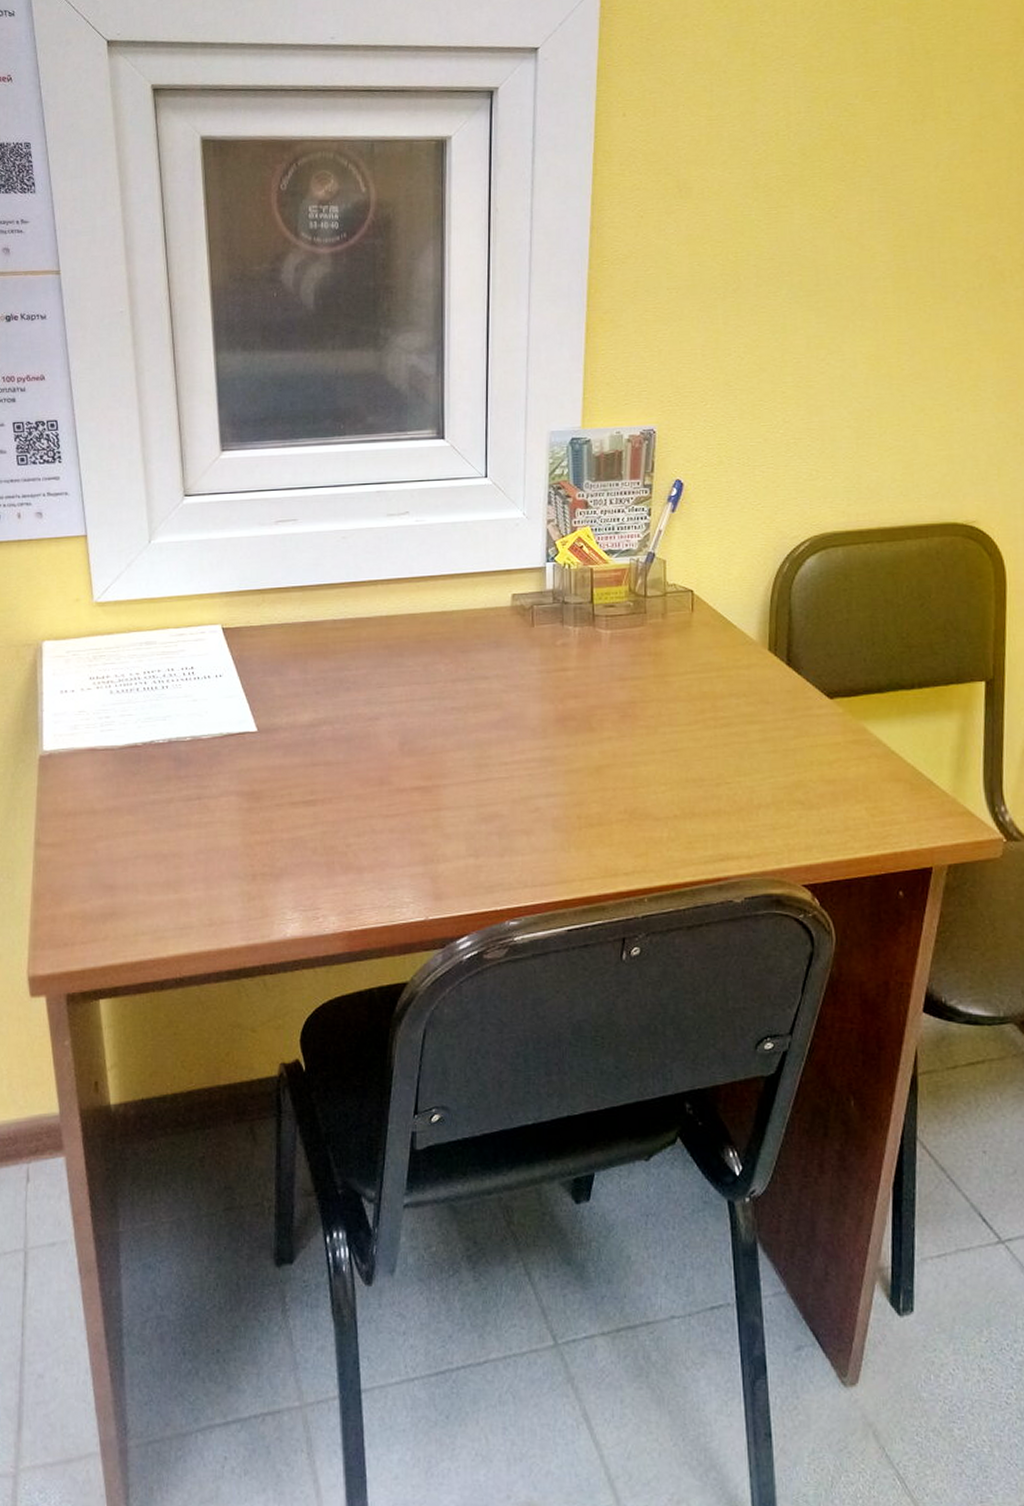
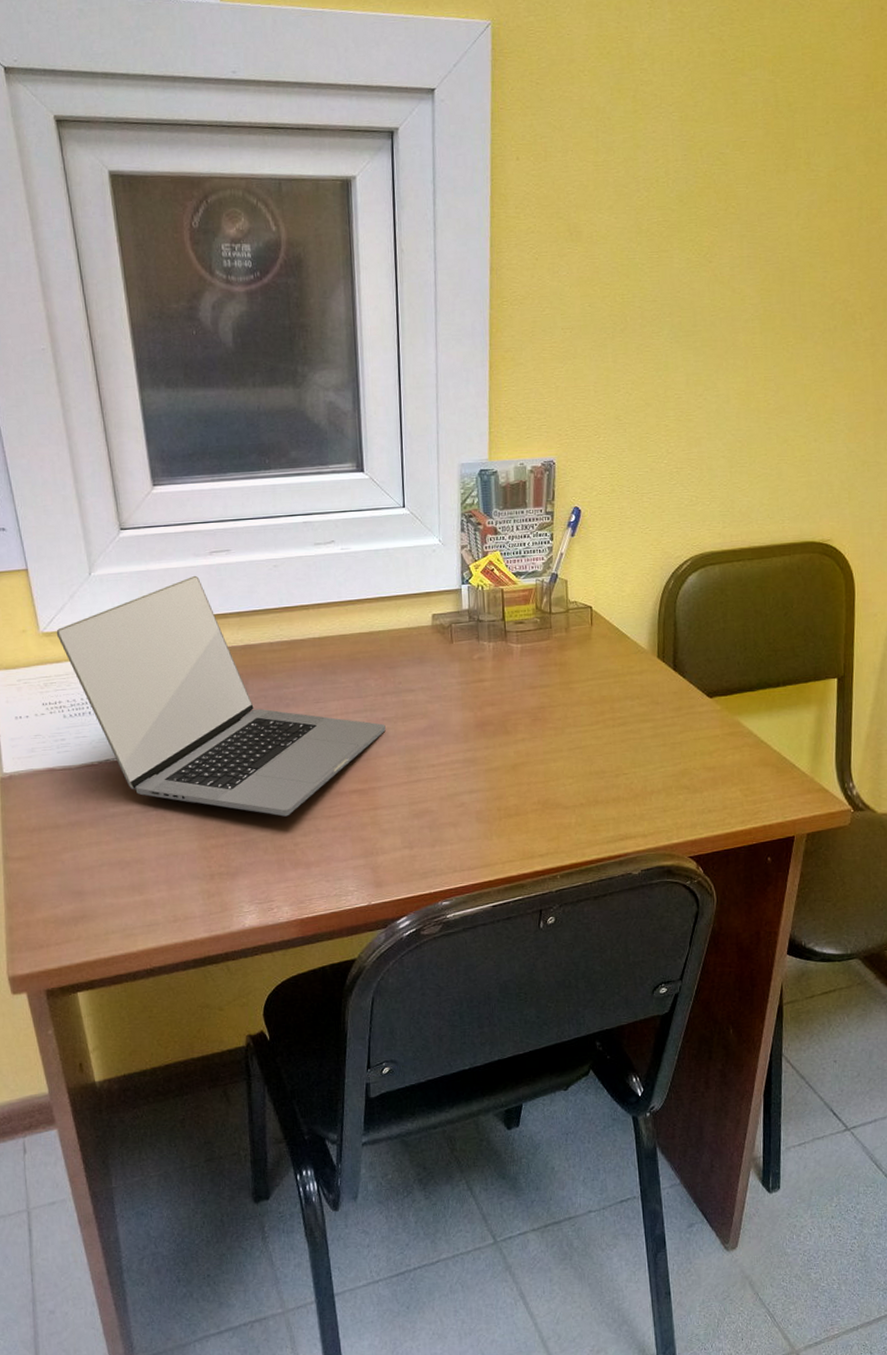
laptop: none [110,545,455,813] -> present [56,575,386,817]

